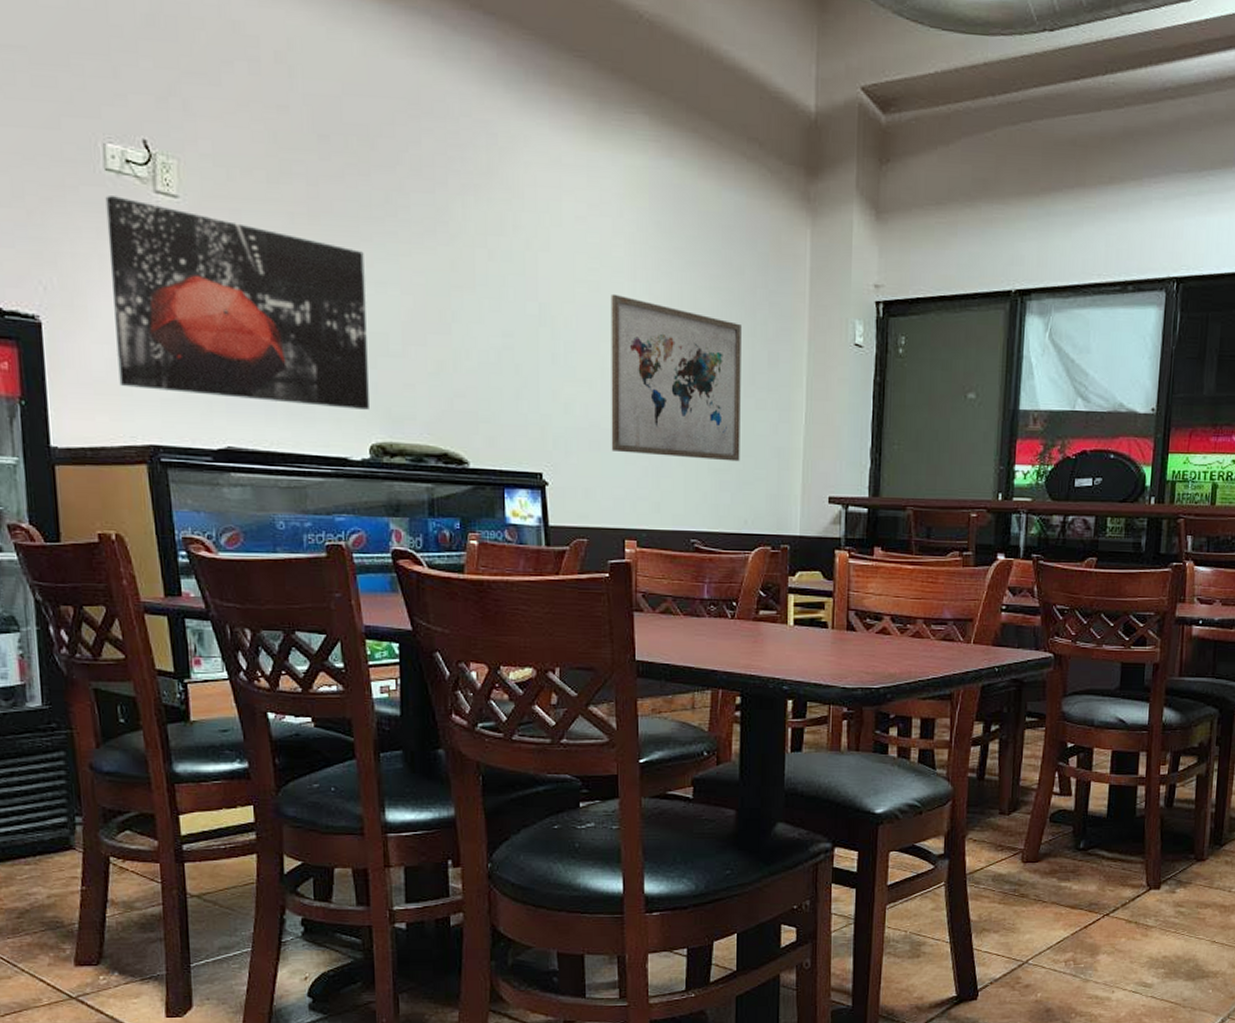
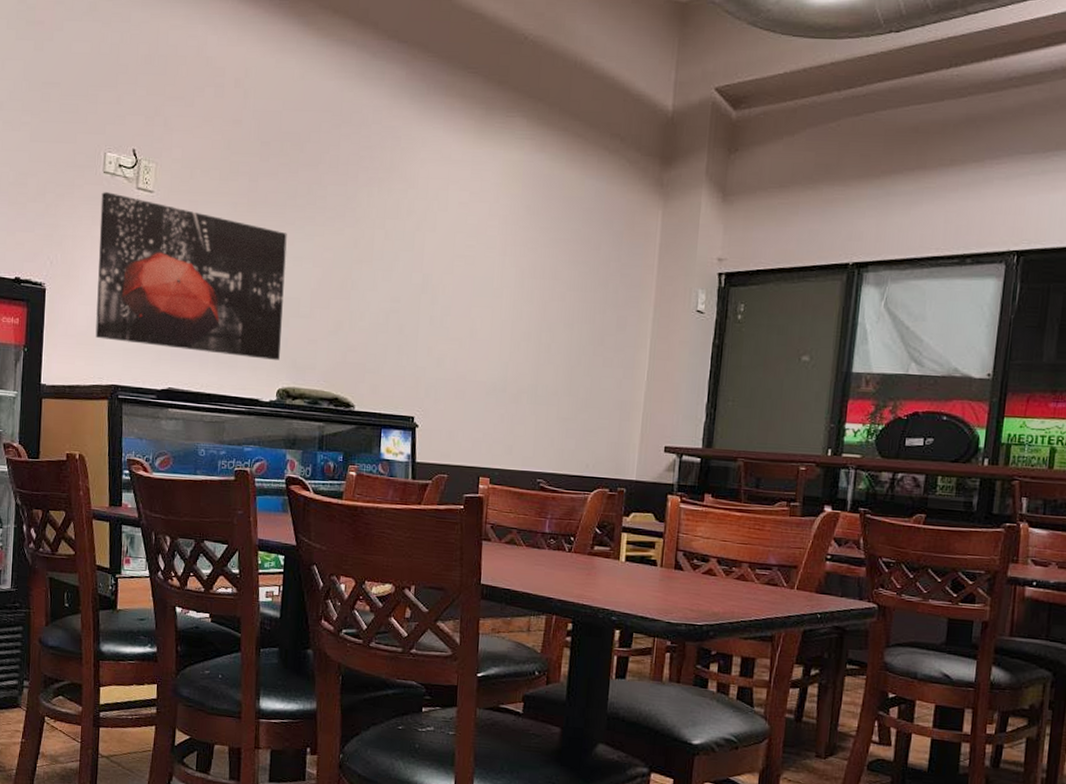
wall art: present [611,293,741,462] -> none [474,266,595,412]

